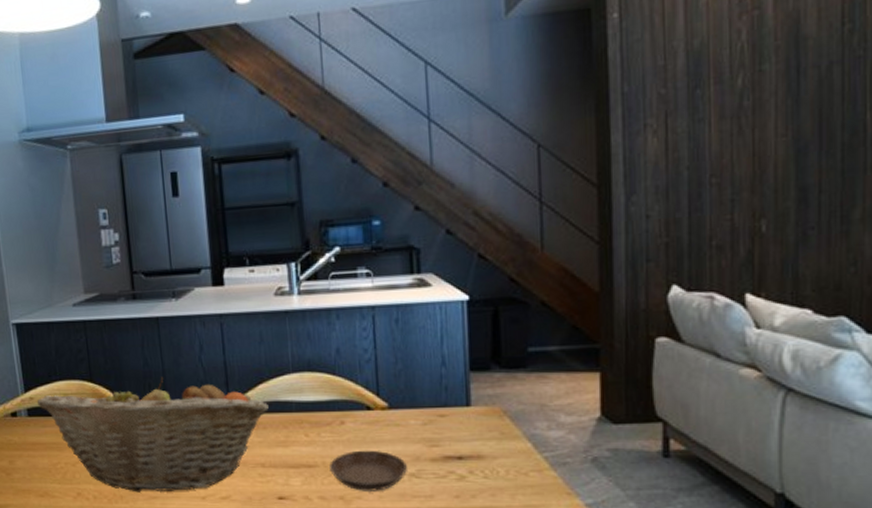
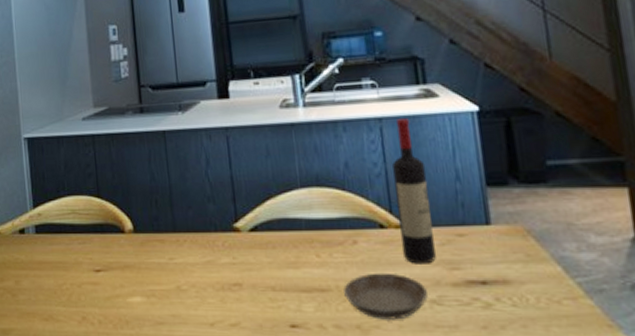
fruit basket: present [37,377,269,492] -> none [44,192,278,317]
wine bottle: none [382,307,417,442] -> present [392,118,436,264]

